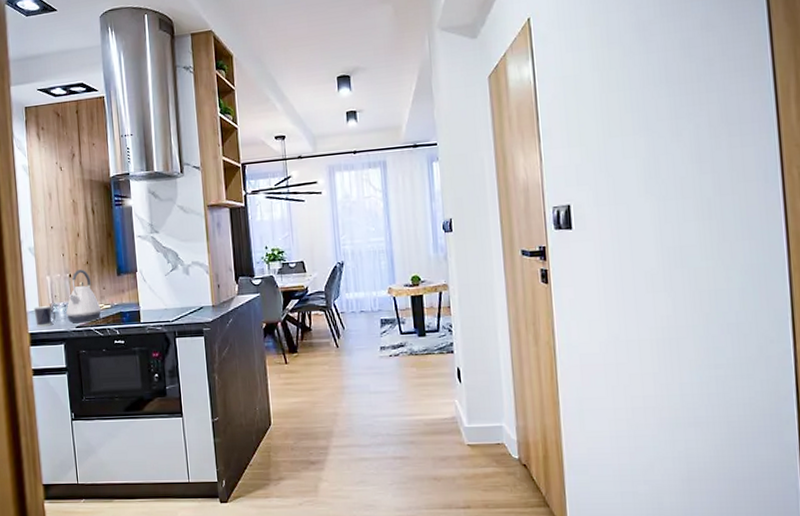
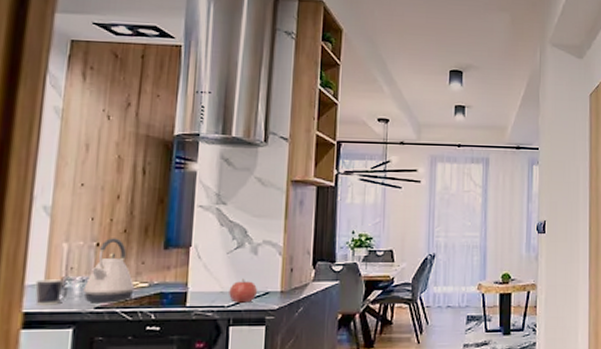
fruit: none [171,296,193,318] -> present [229,278,257,303]

